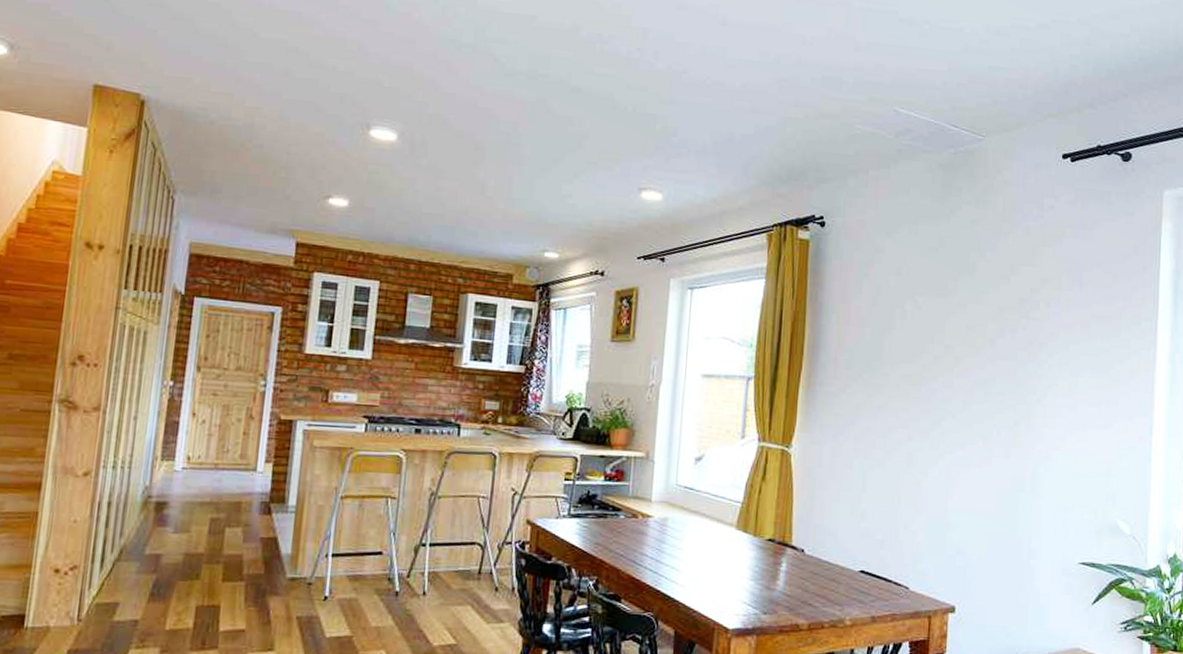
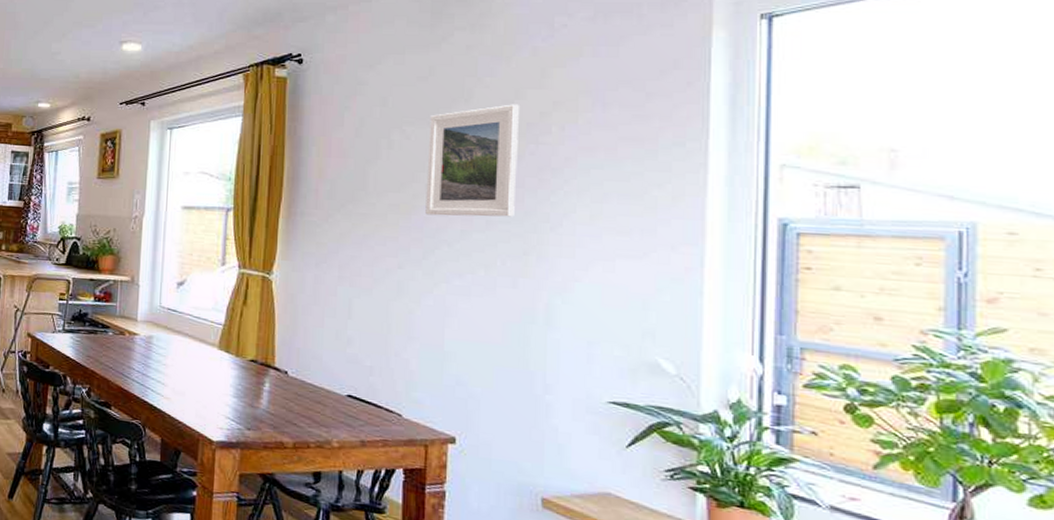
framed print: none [933,279,1014,389] -> present [425,104,519,217]

